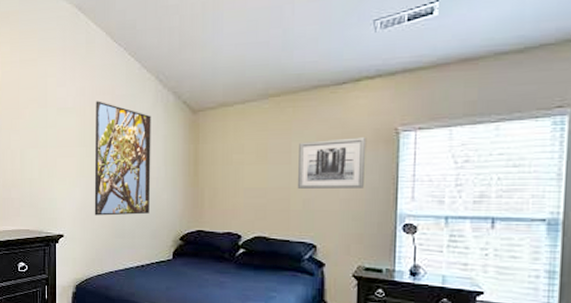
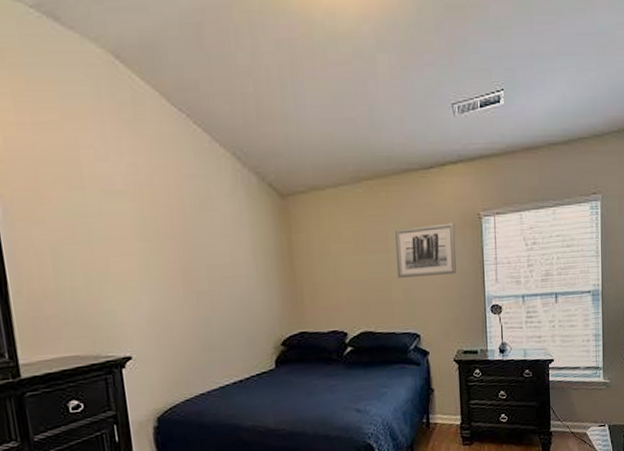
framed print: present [94,101,151,216] -> none [155,181,242,328]

